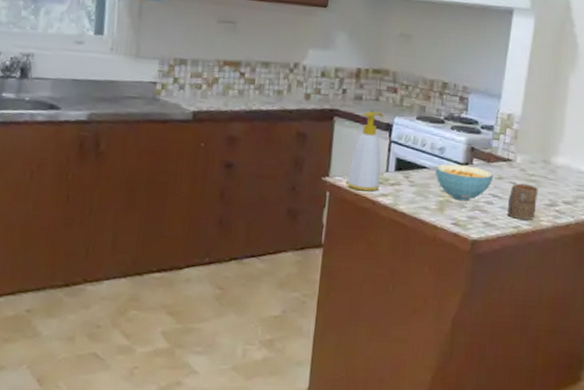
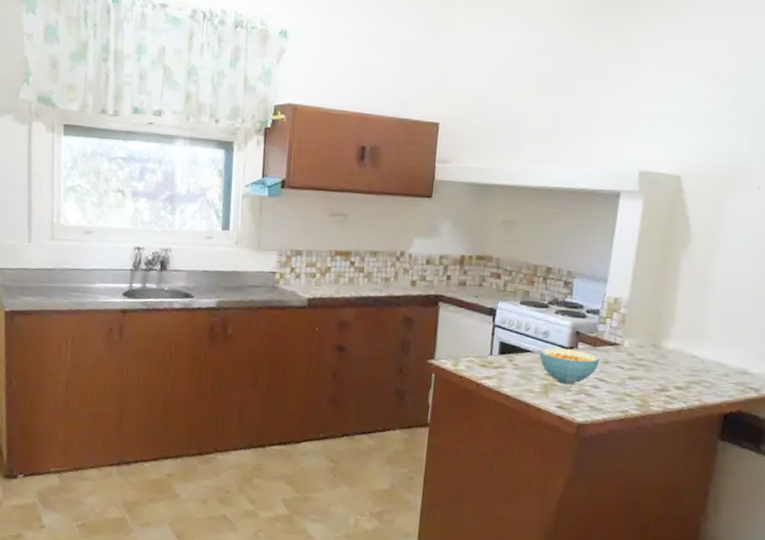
soap bottle: present [346,111,384,192] -> none [451,296,488,374]
cup: present [507,183,538,220] -> none [614,367,648,405]

